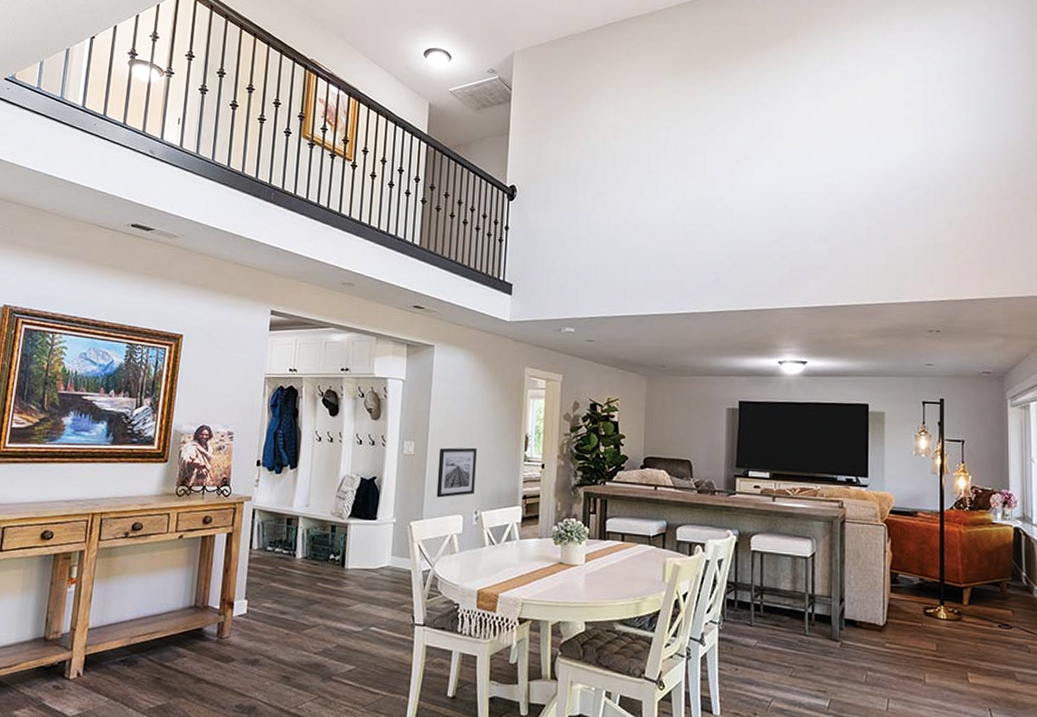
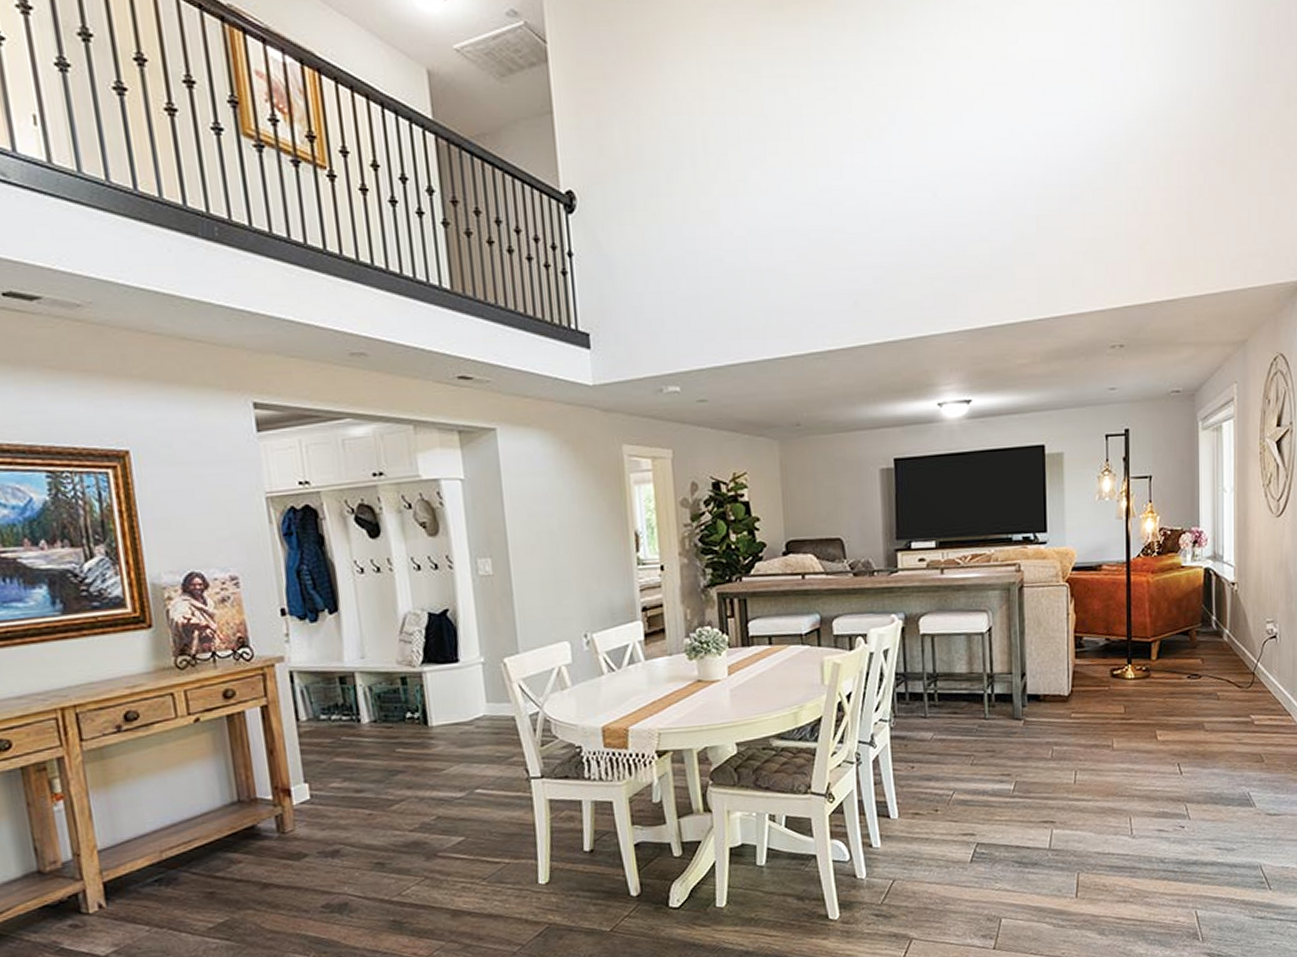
wall art: present [436,447,477,498] -> none [525,555,580,624]

